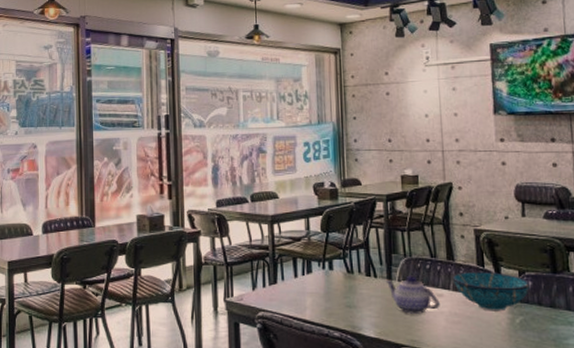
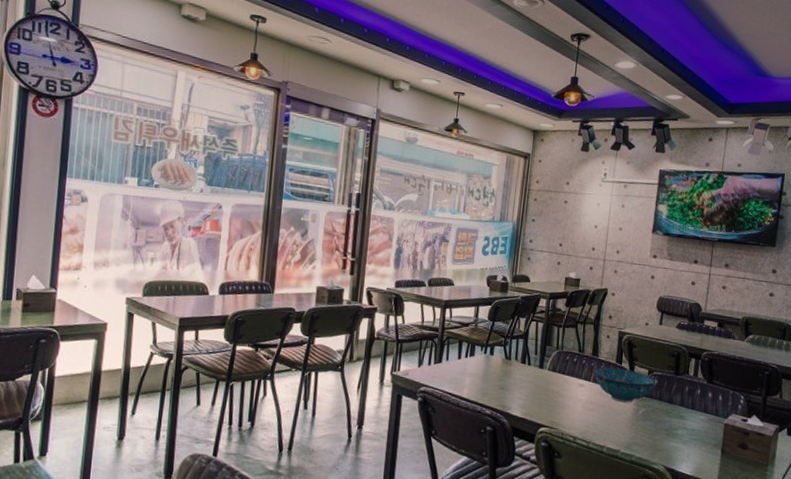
teapot: present [384,275,440,314] -> none [536,366,580,400]

